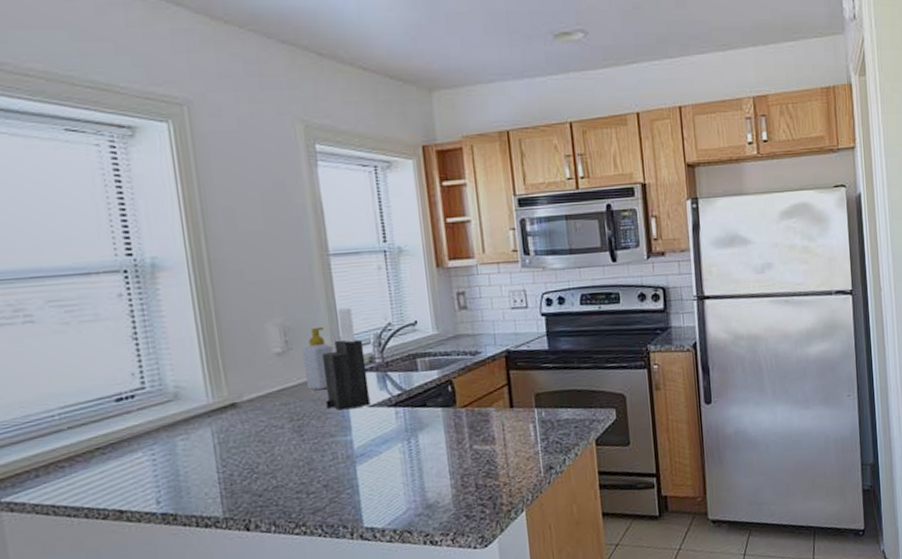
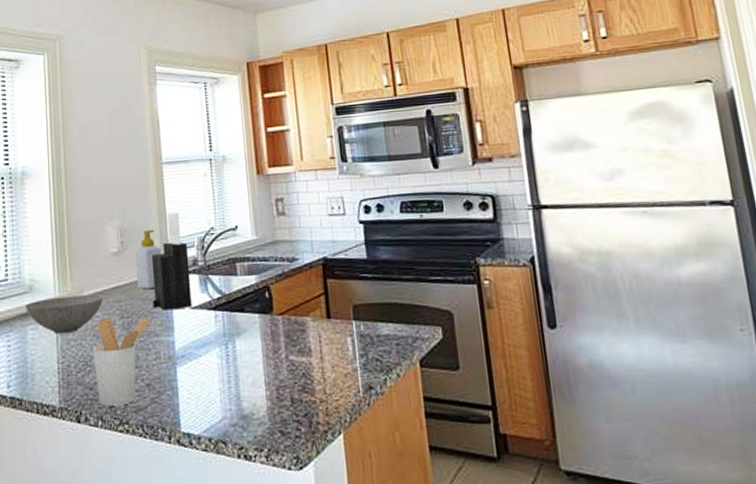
bowl: none [171,398,268,443] -> present [25,294,104,335]
utensil holder: none [259,419,325,512] -> present [92,317,151,406]

